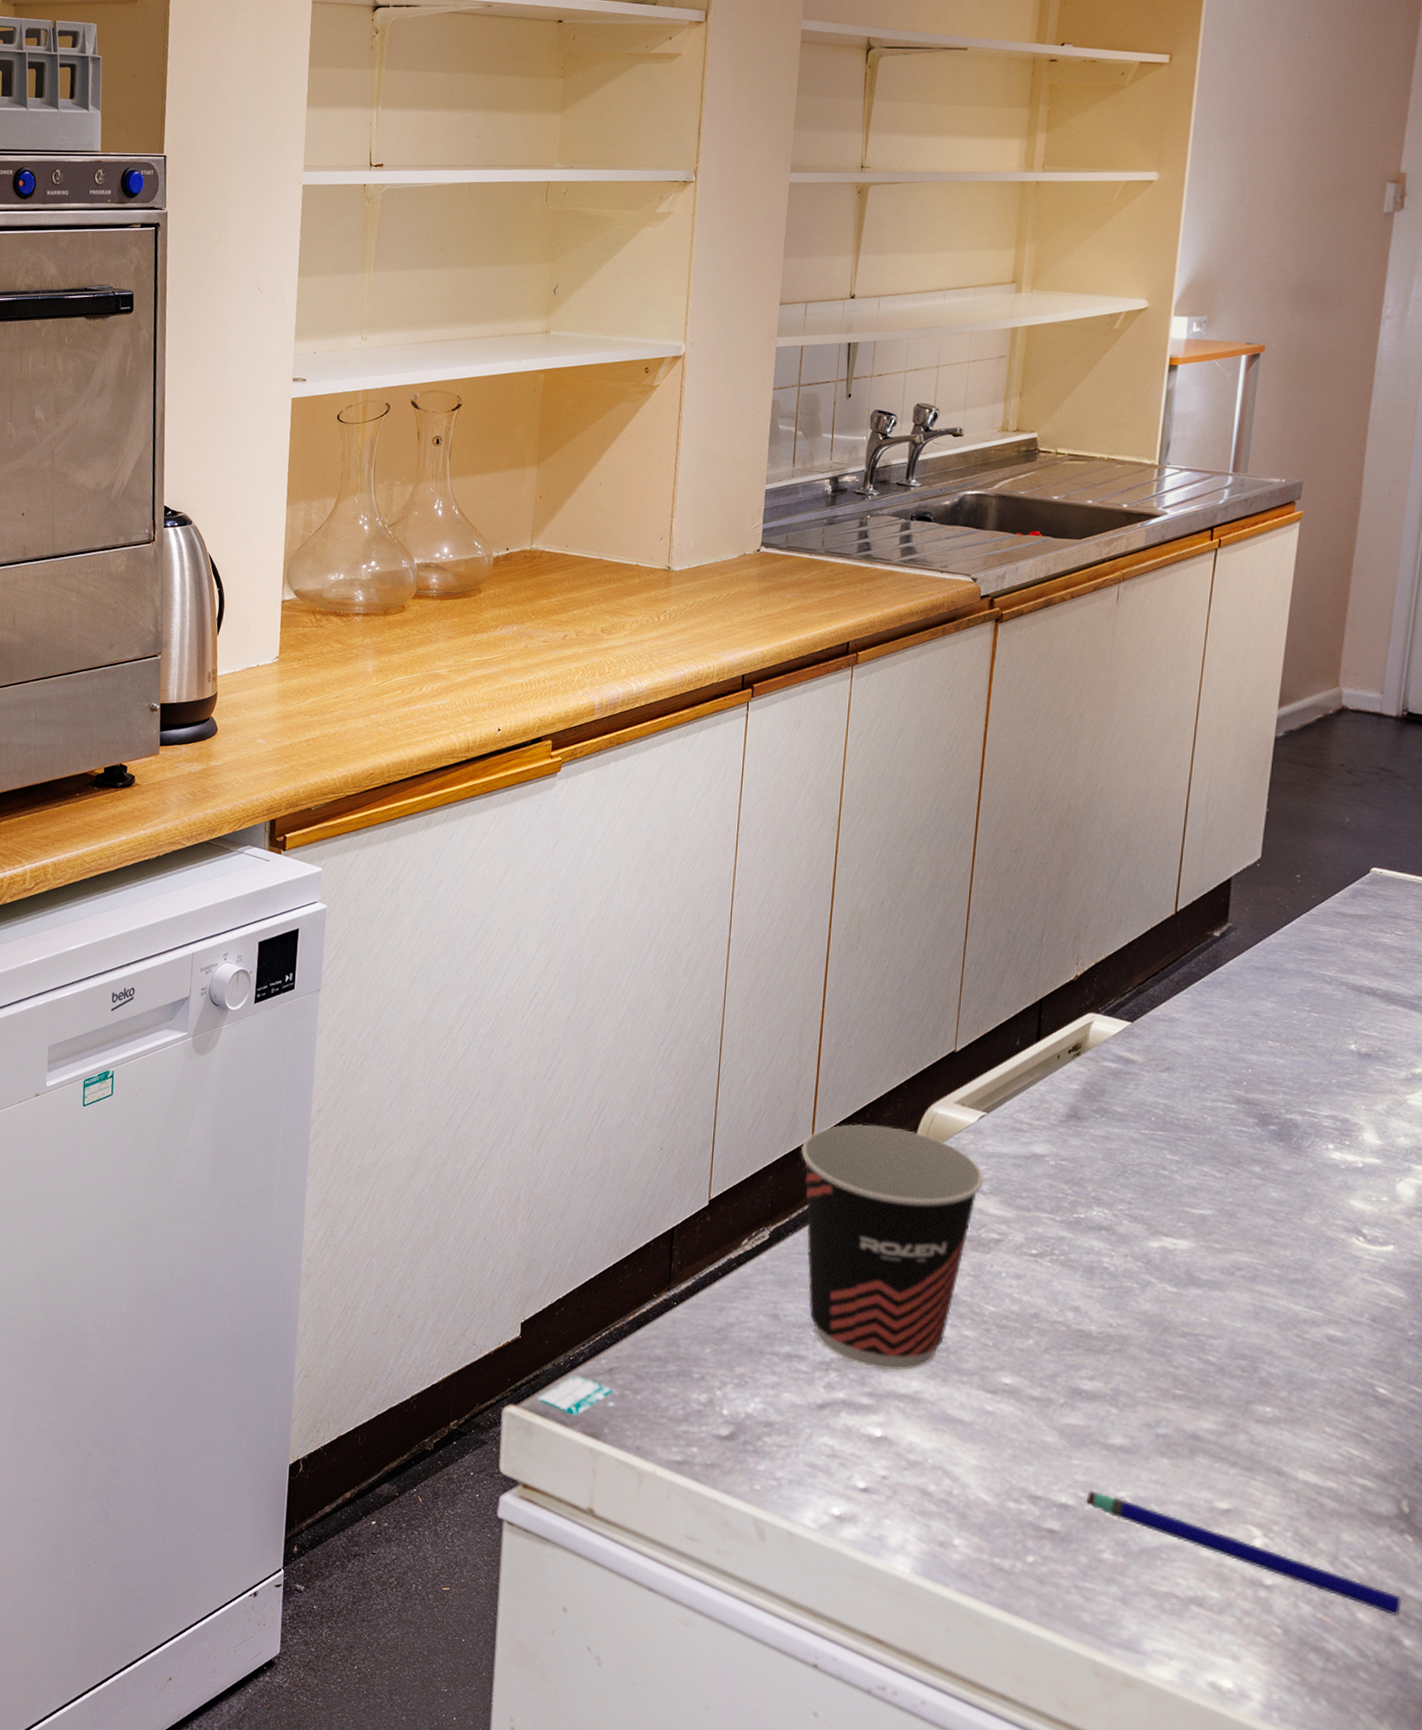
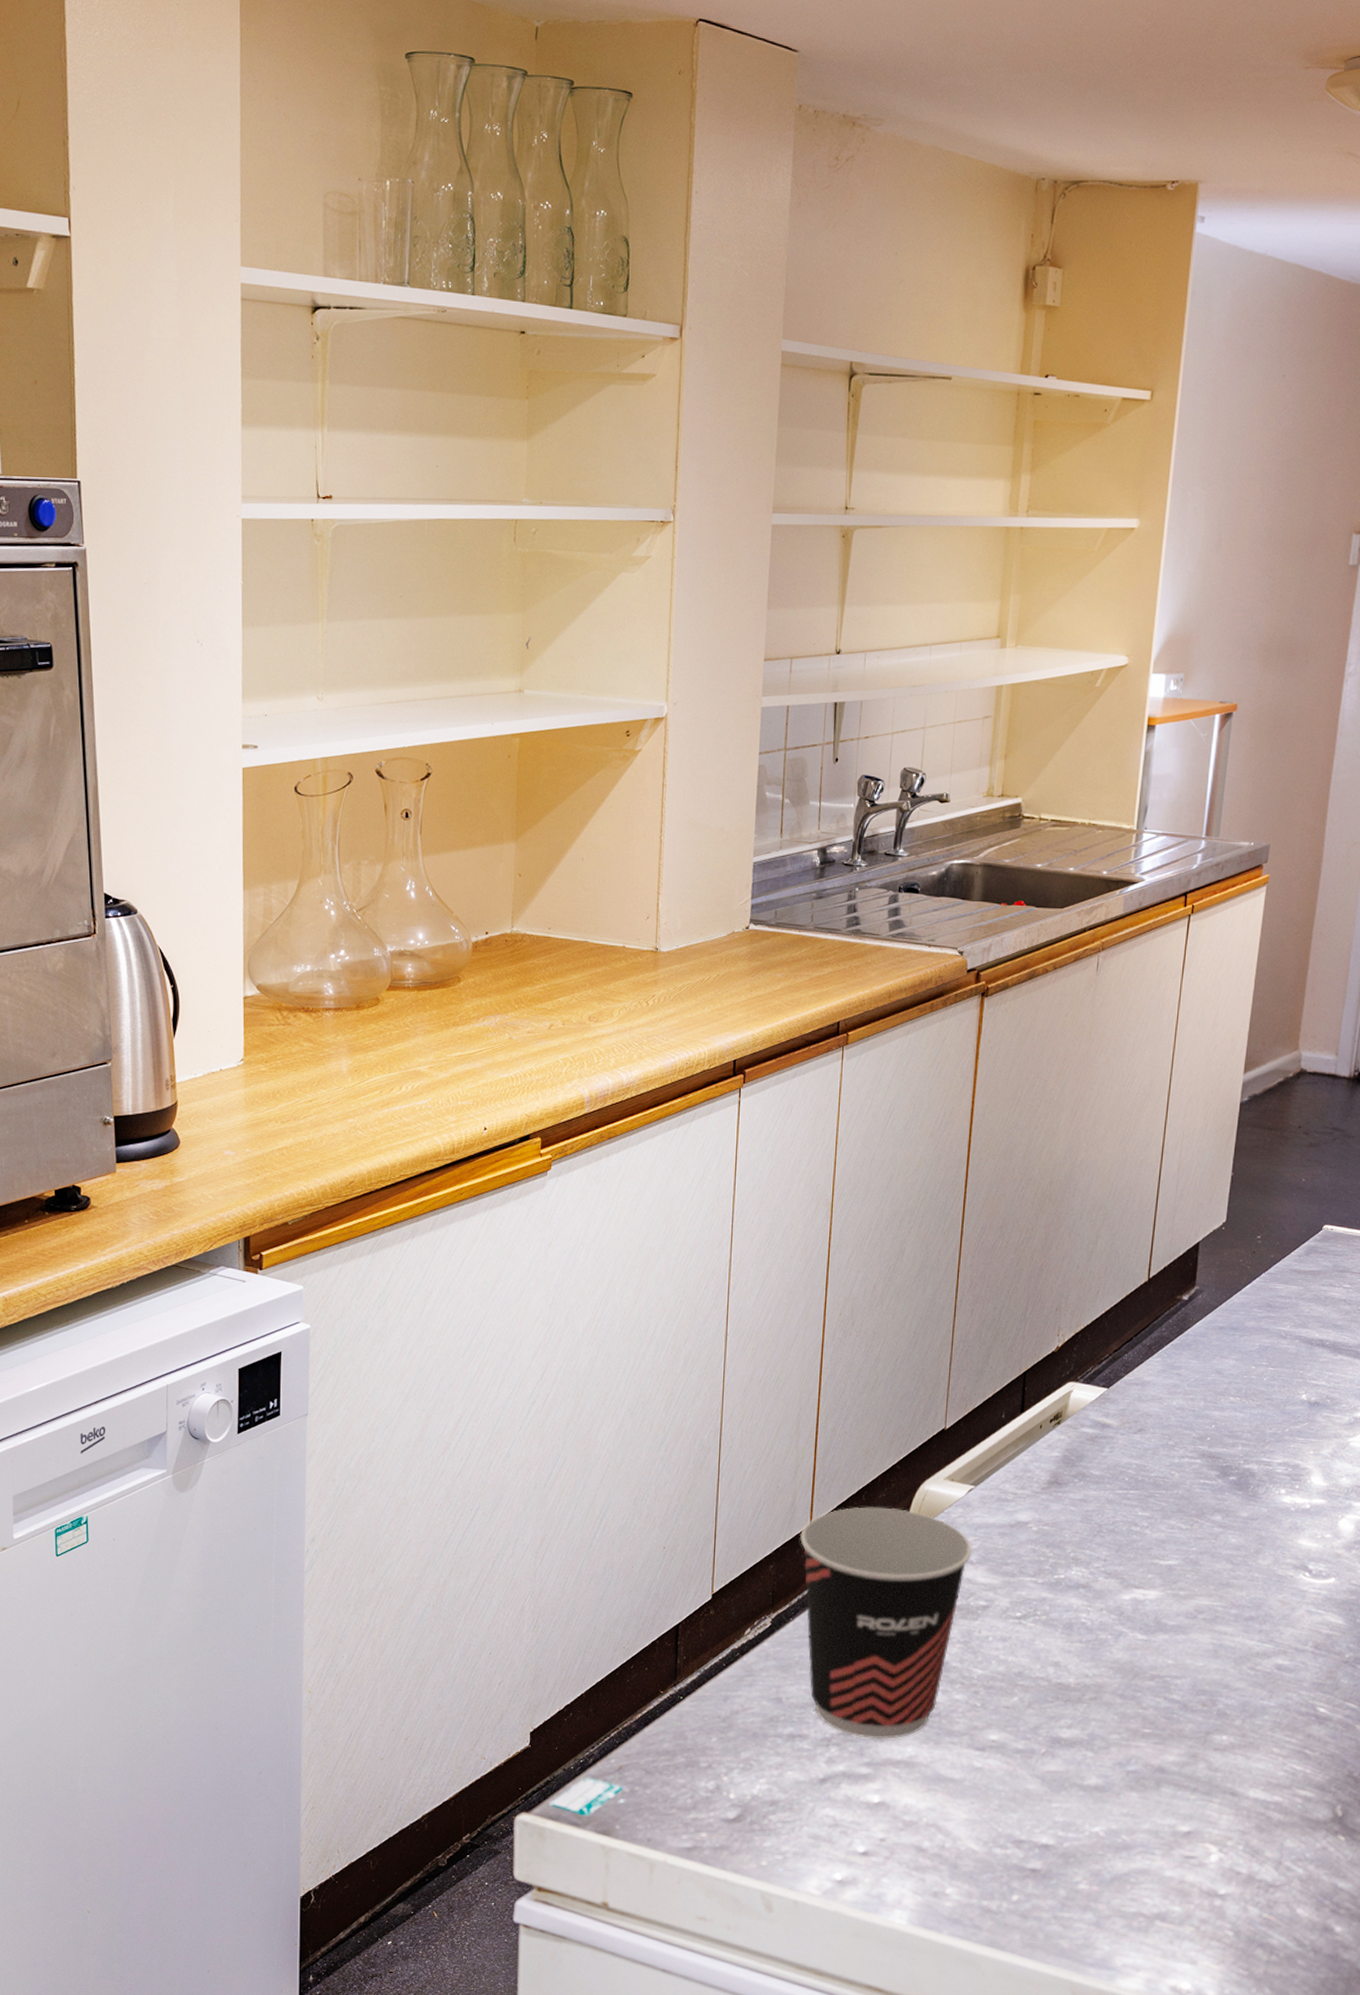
pen: present [1086,1491,1402,1616] -> none [1065,1830,1335,1907]

